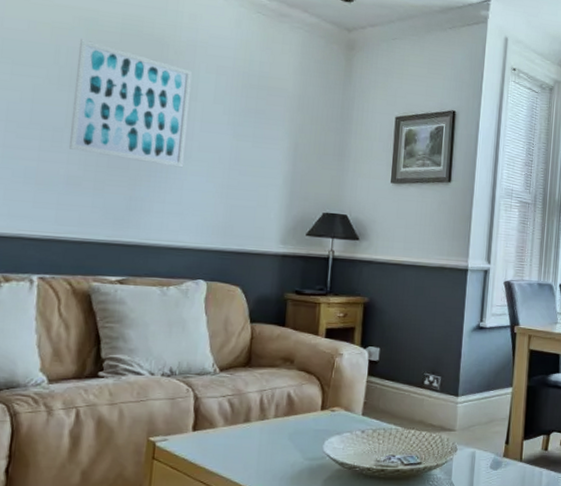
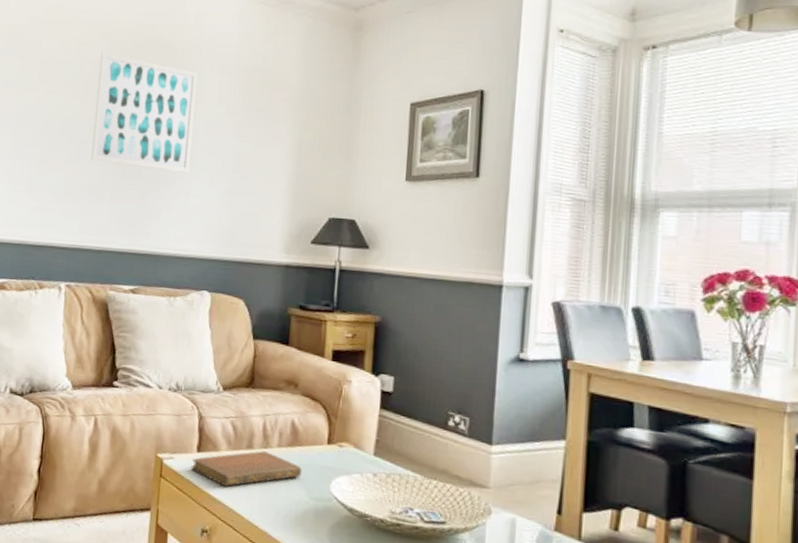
notebook: none [186,423,297,460] -> present [191,451,302,487]

